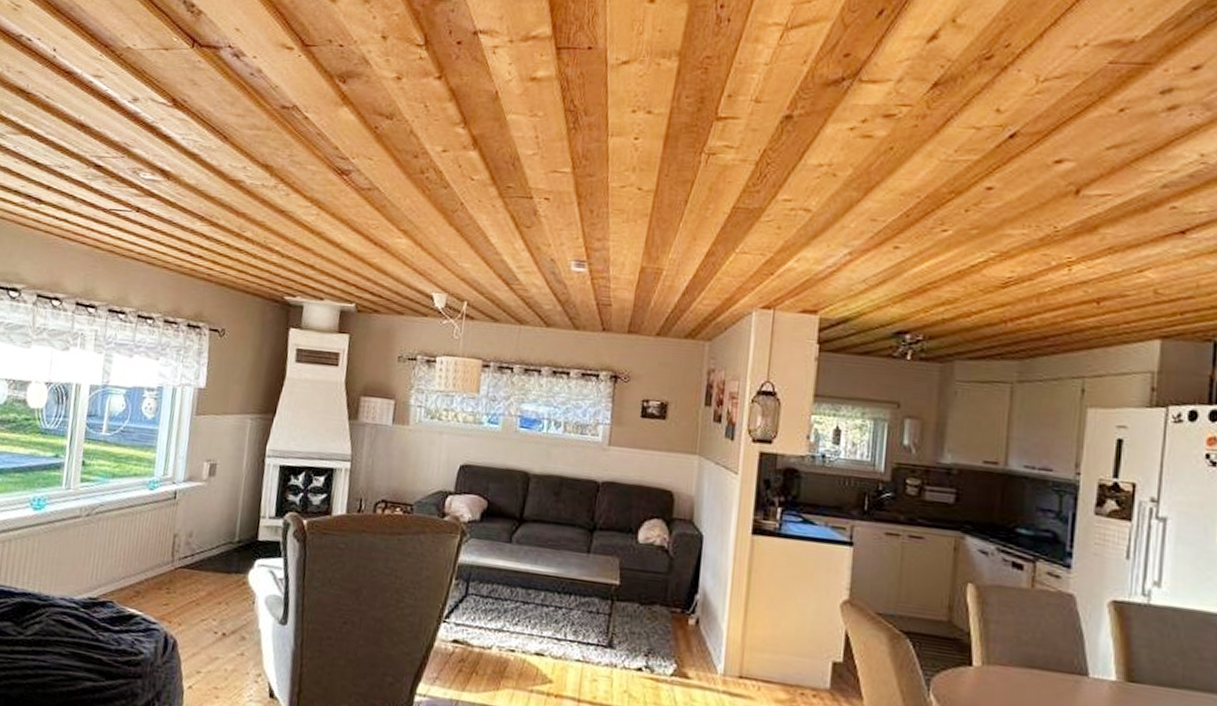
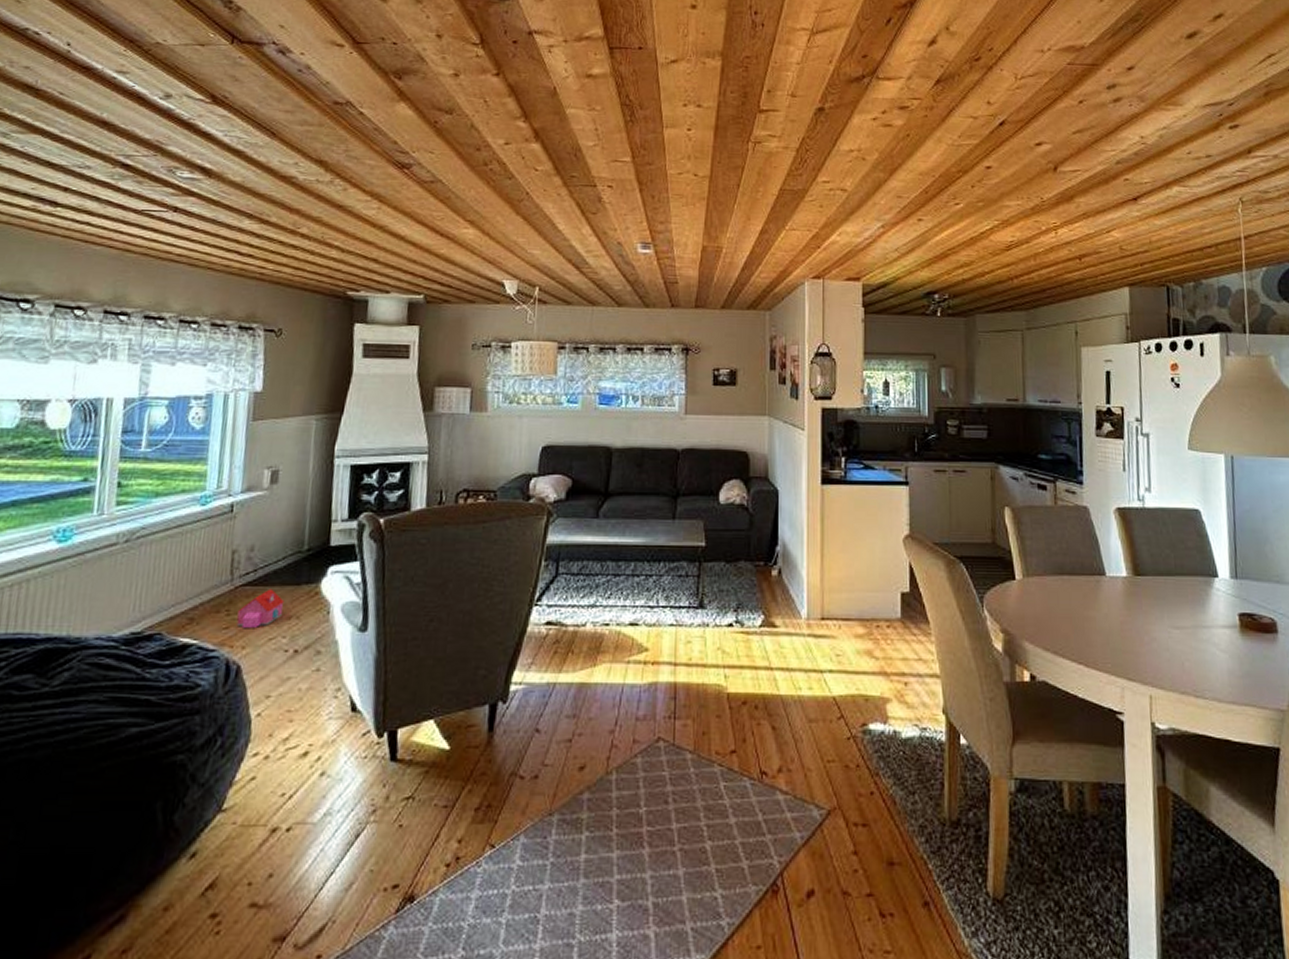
toy house: none [175,573,216,608] -> present [236,588,285,628]

